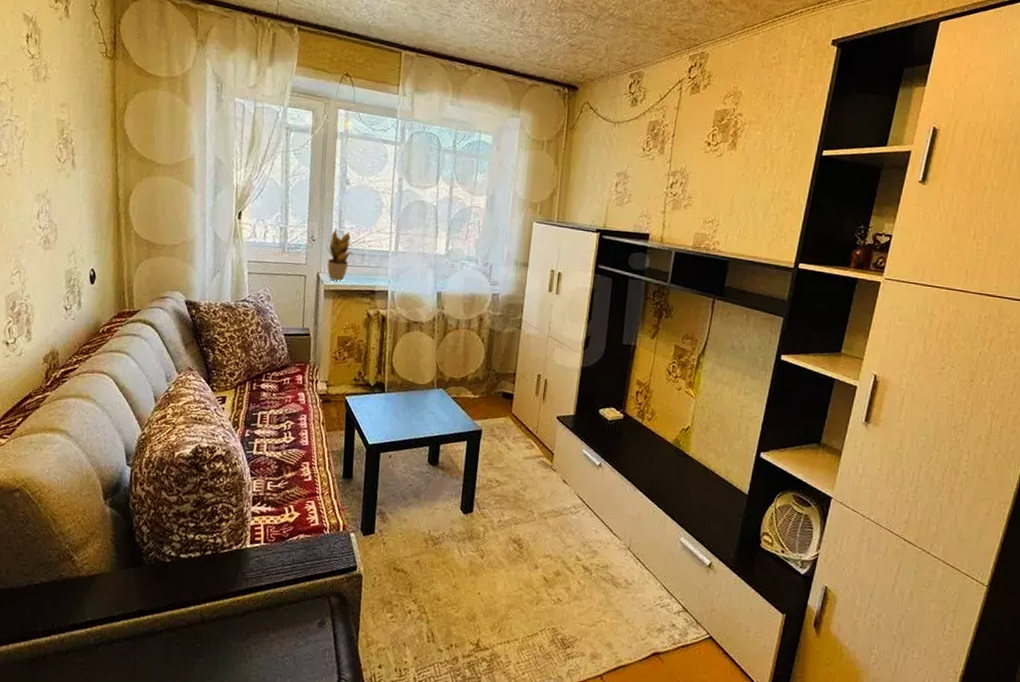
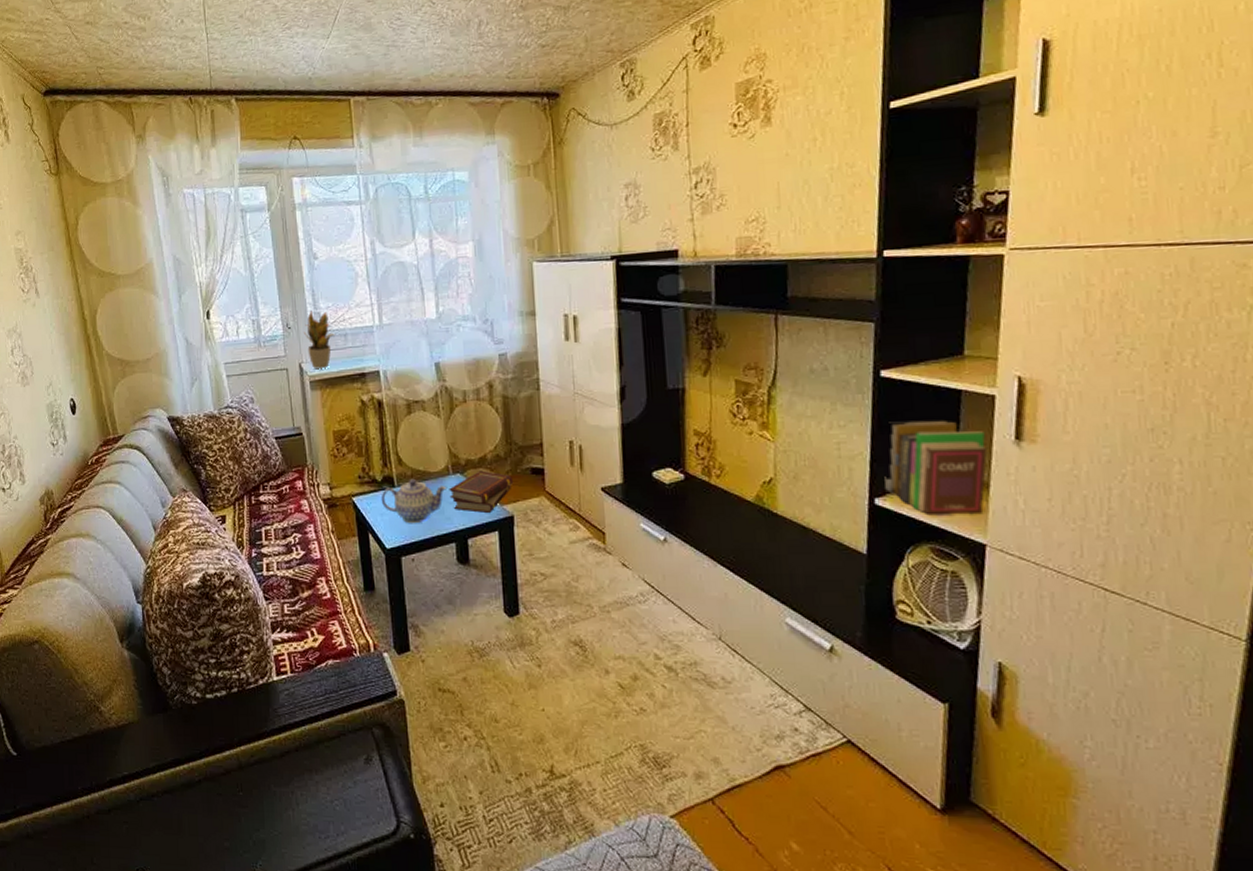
teapot: none [370,387,430,426] -> present [381,478,447,524]
book set: none [430,388,487,425] -> present [449,470,514,513]
books: none [769,395,845,475] -> present [884,420,987,515]

